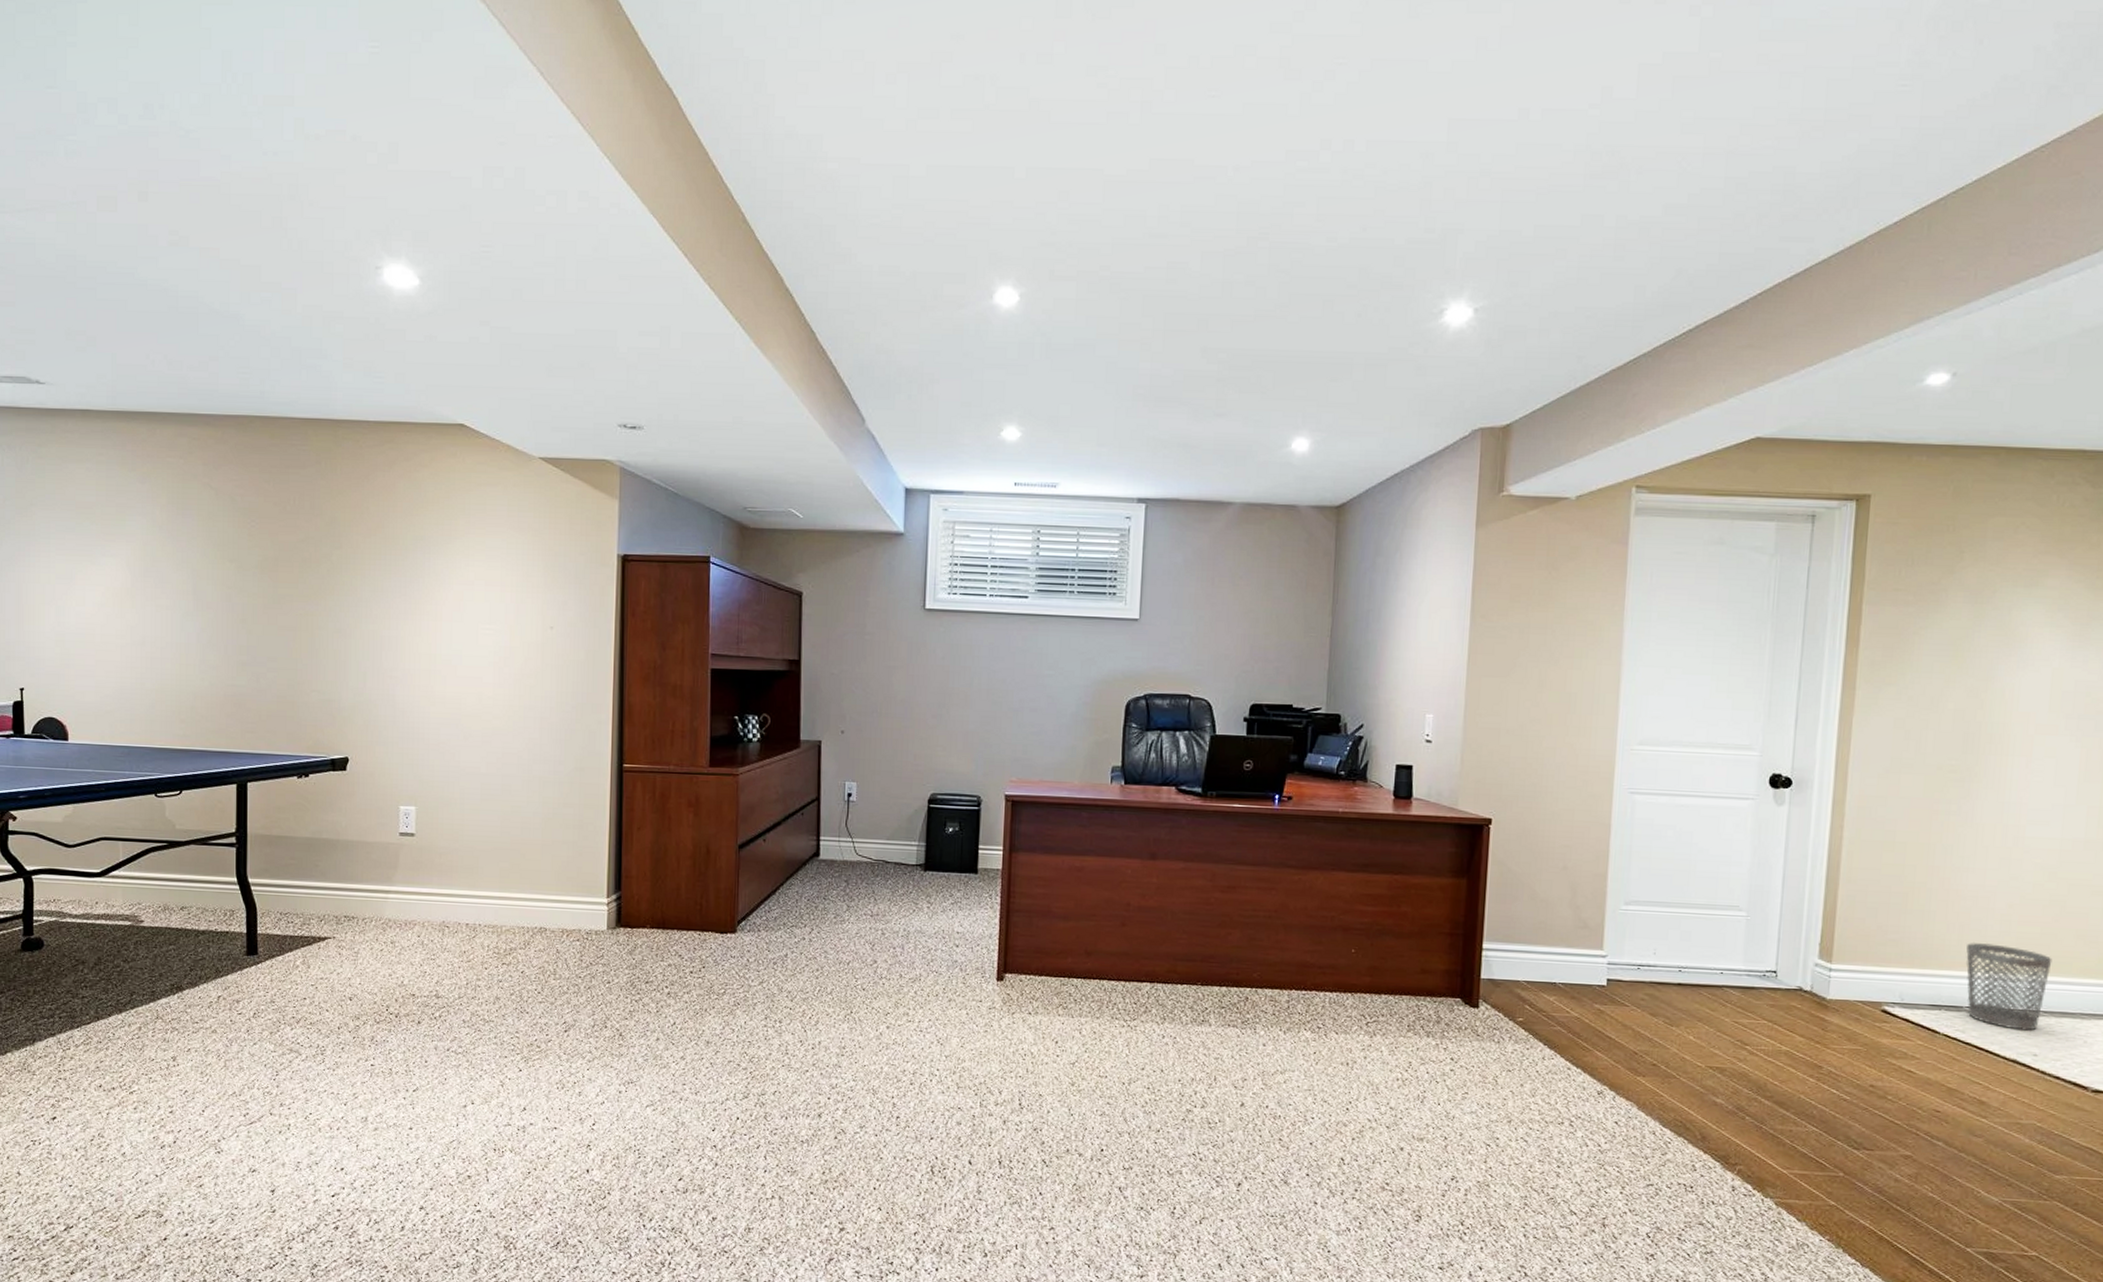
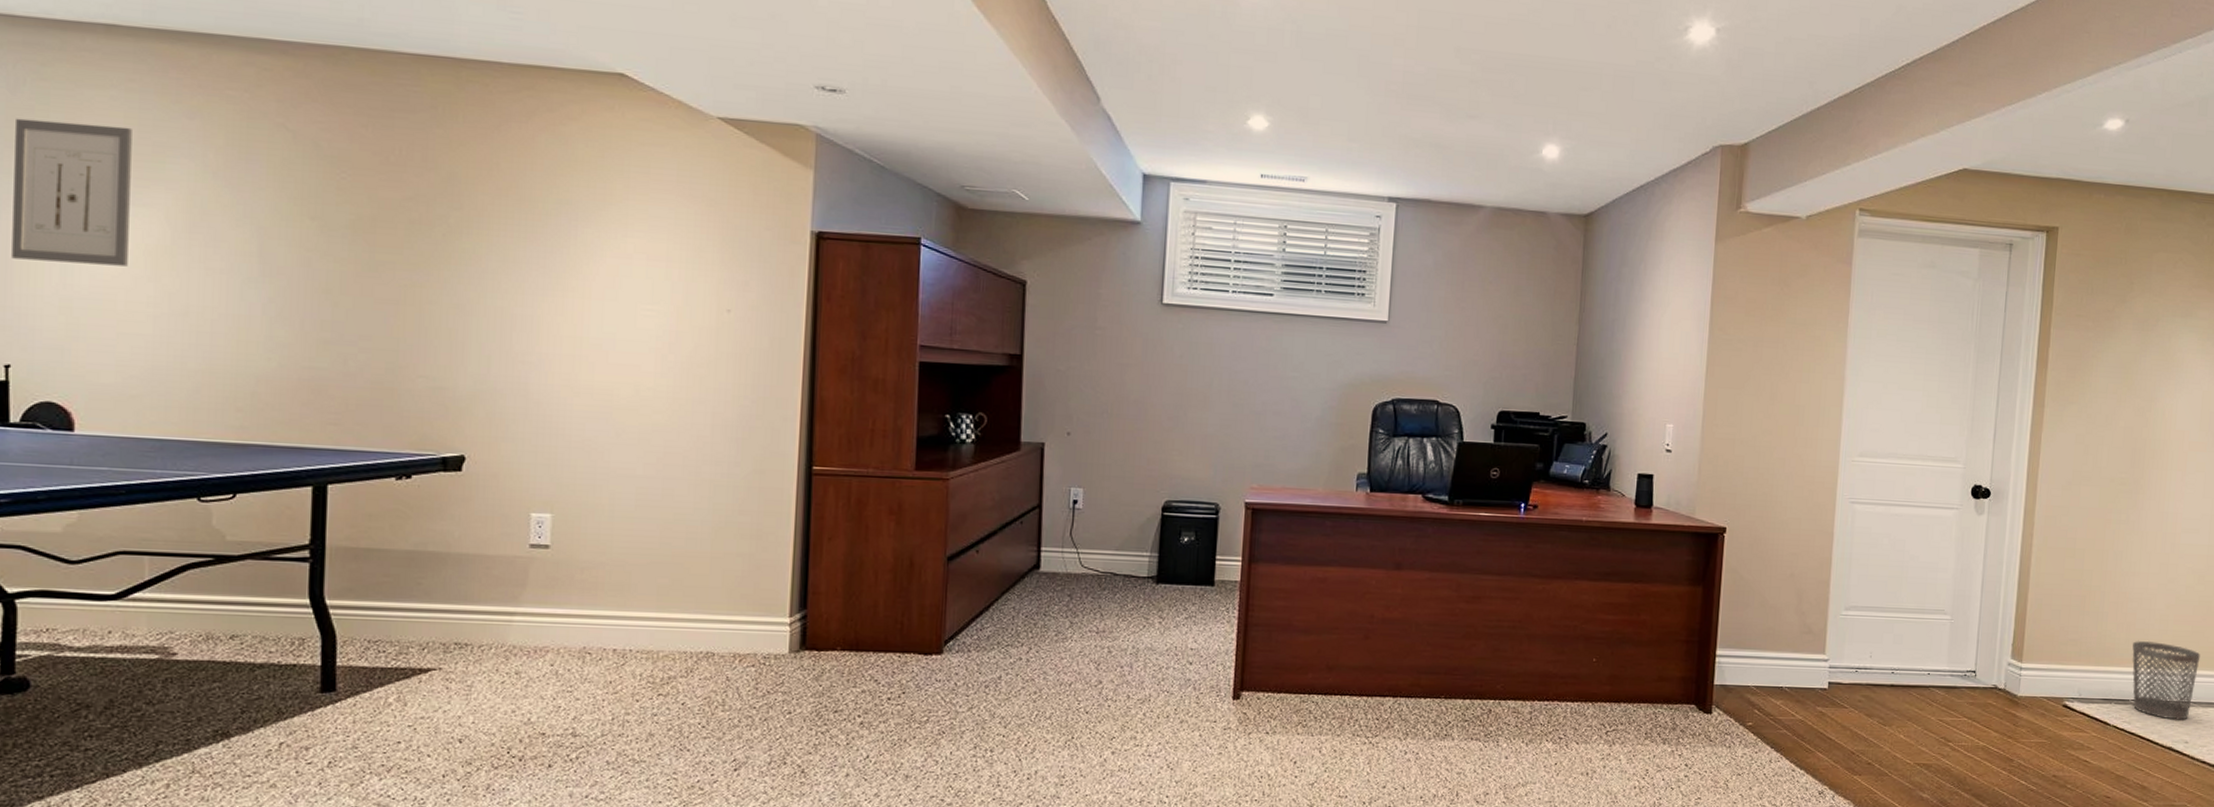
wall art: none [23,490,102,606] -> present [12,118,132,266]

